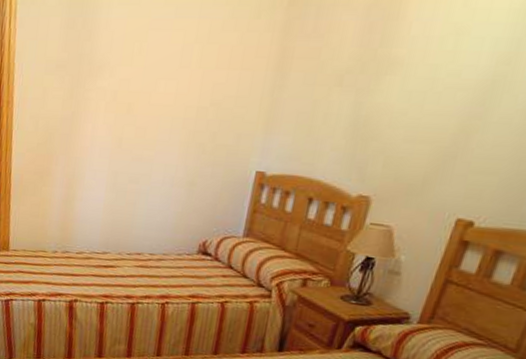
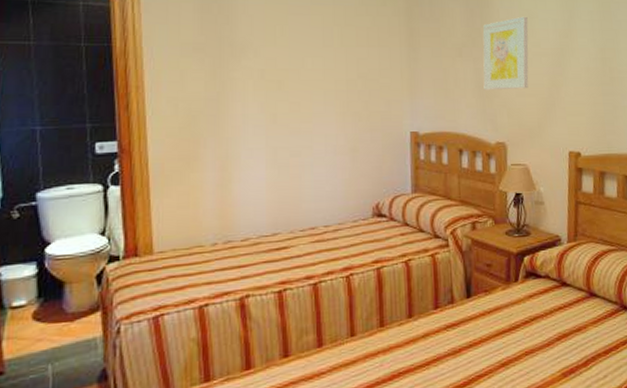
wall art: none [360,32,453,133] -> present [483,16,529,91]

